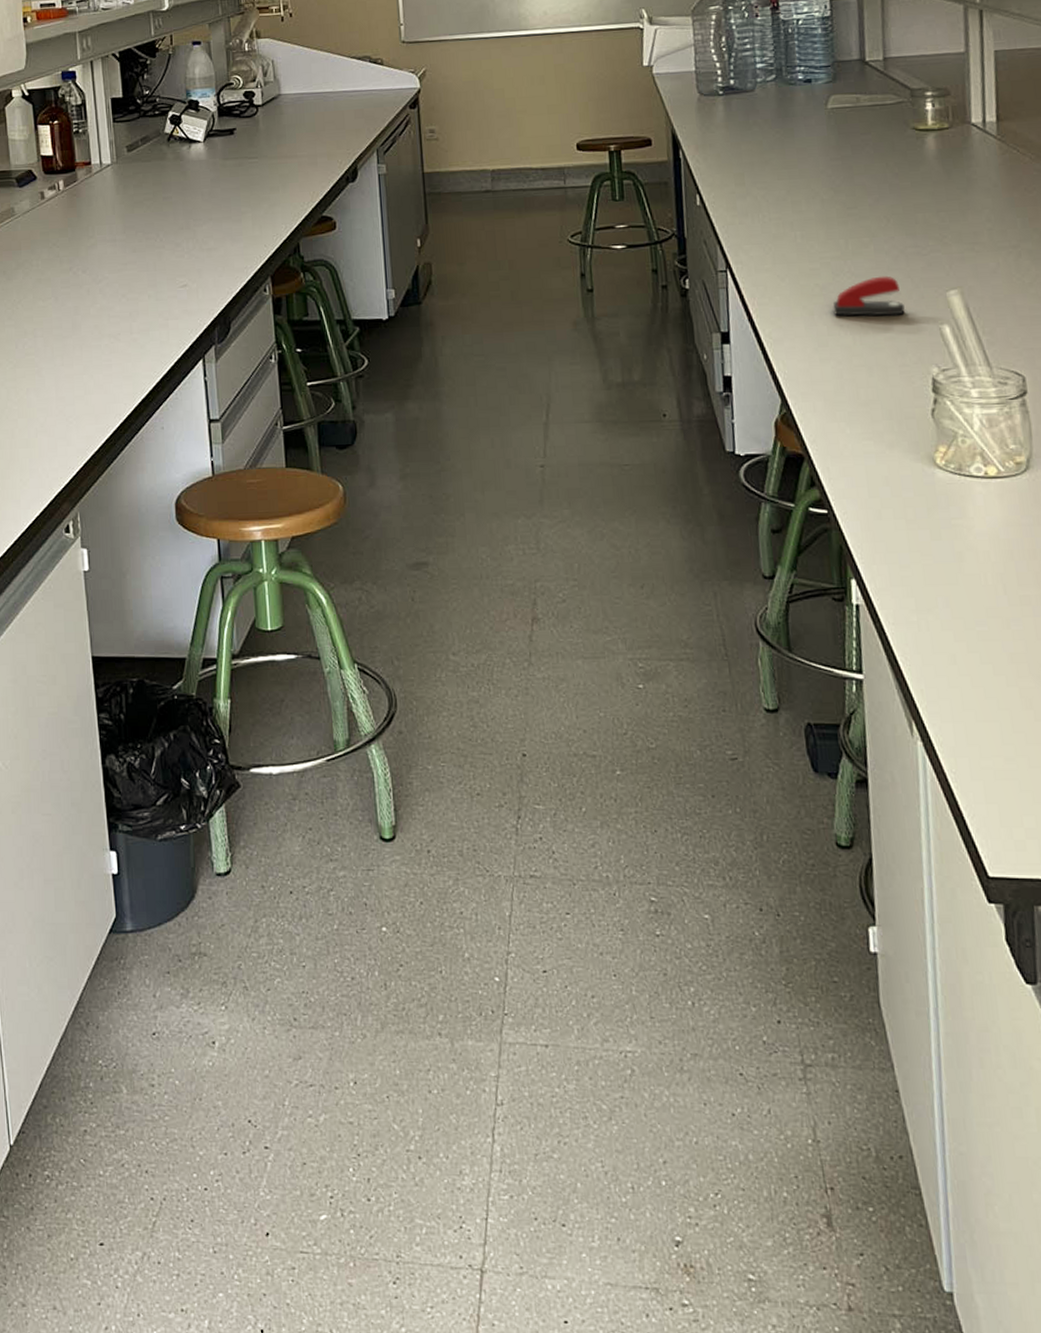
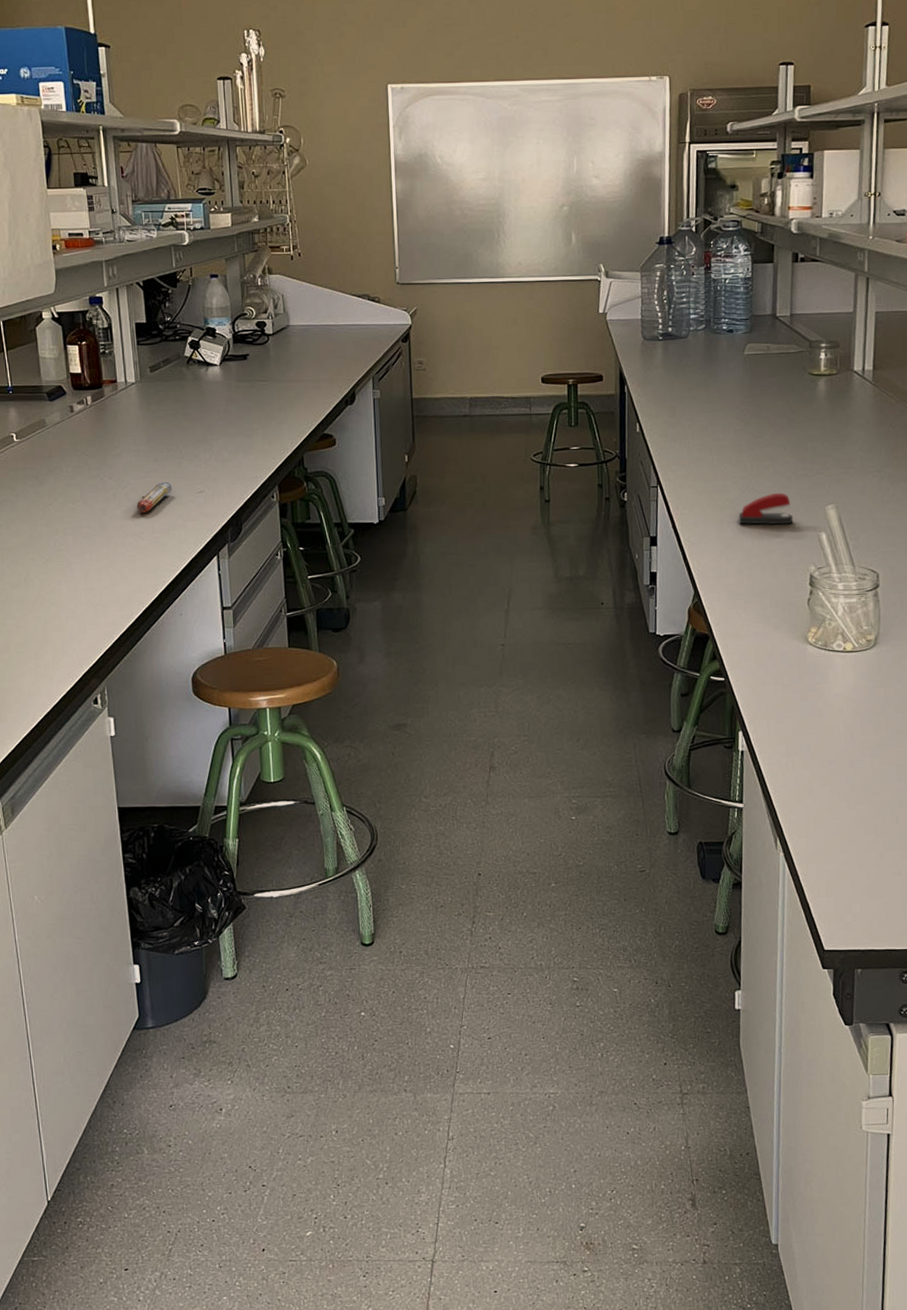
marker pen: none [113,275,152,311] -> present [137,482,172,513]

